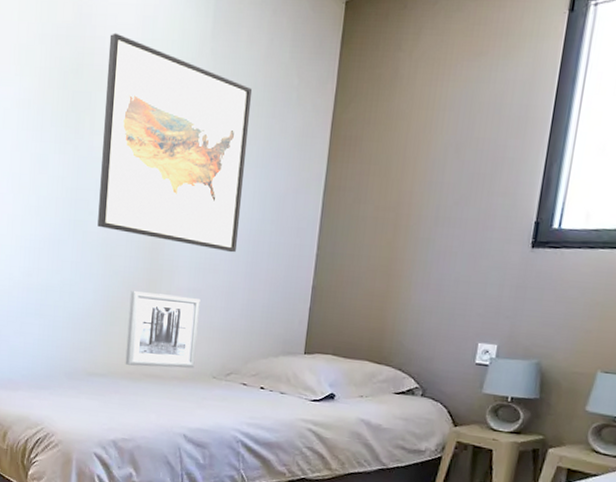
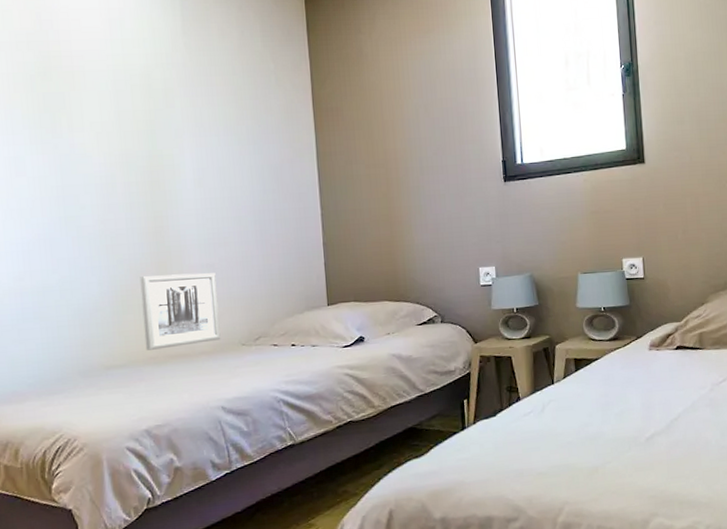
wall art: present [97,33,253,253] -> none [75,35,243,225]

